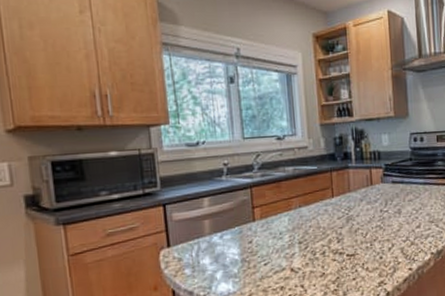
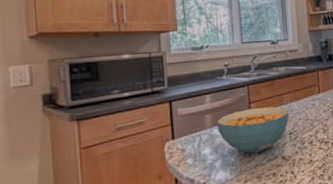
cereal bowl: none [216,212,299,265] -> present [216,107,289,154]

